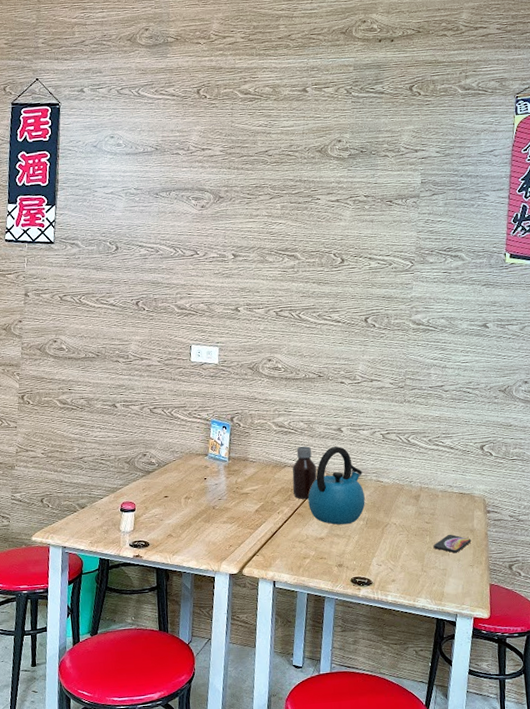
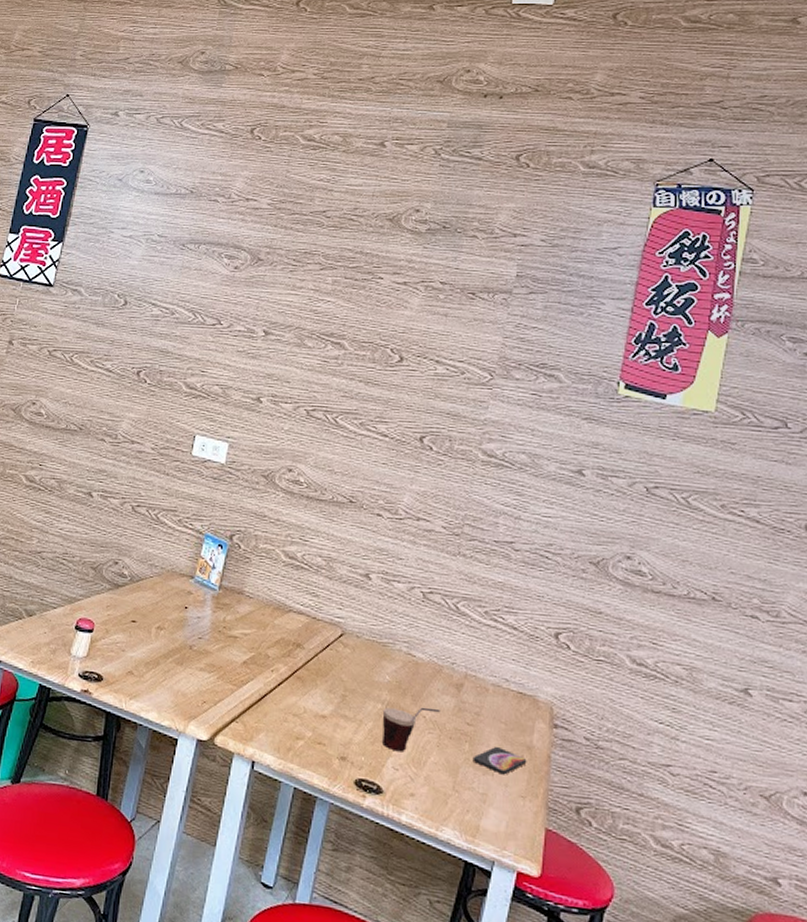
bottle: present [292,446,317,500] -> none [295,589,331,661]
kettle: present [308,446,365,525] -> none [312,596,390,705]
cup: none [364,516,406,553] -> present [382,707,440,752]

